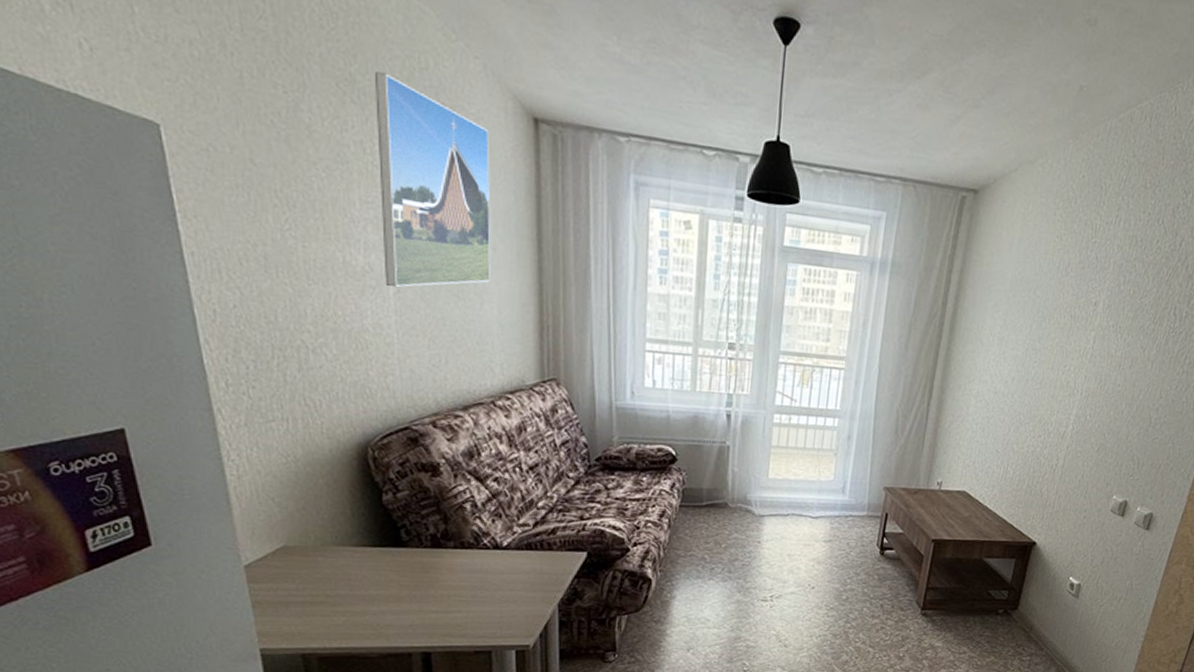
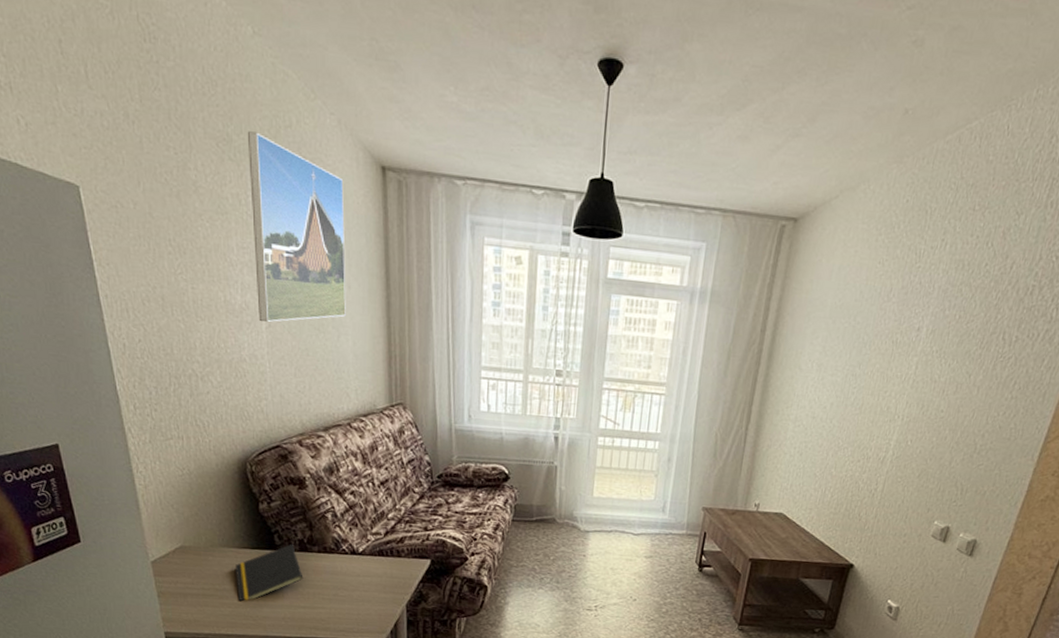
notepad: none [350,539,436,609] -> present [234,543,303,602]

